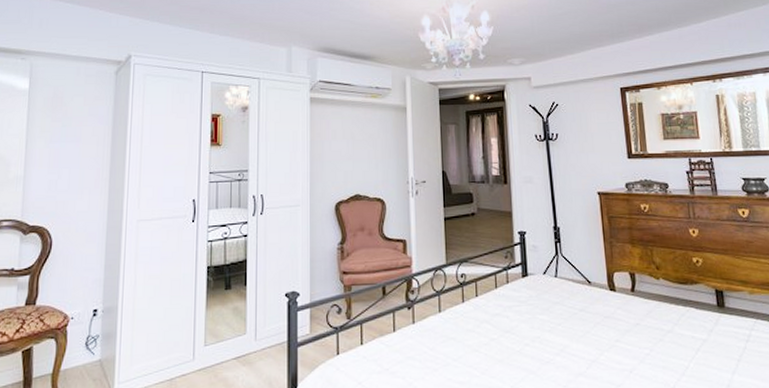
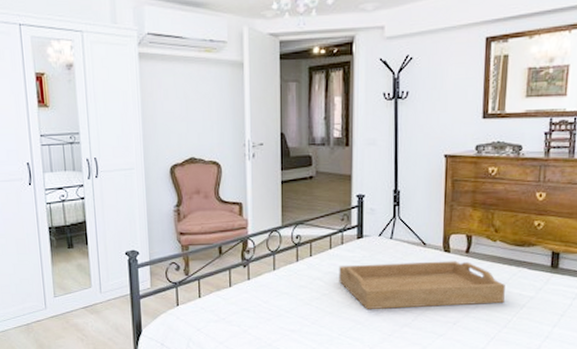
serving tray: none [506,300,678,356] -> present [339,261,505,309]

